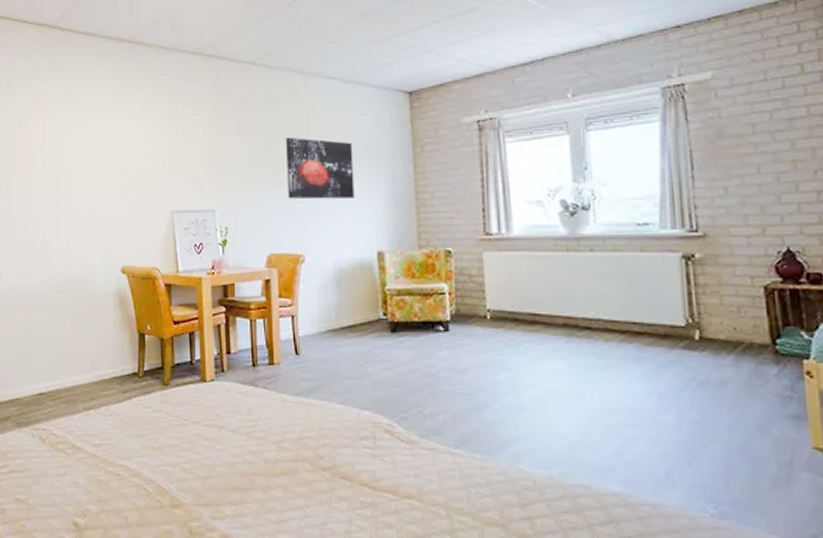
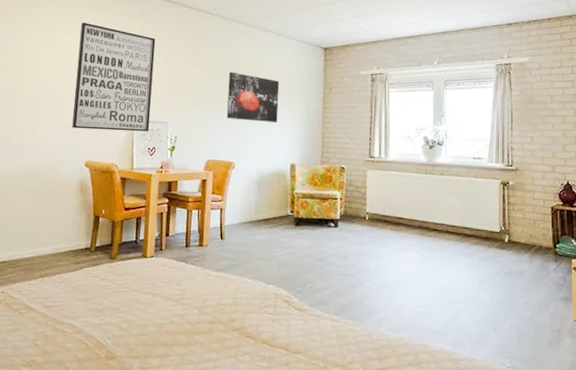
wall art: none [98,94,193,227] -> present [72,22,156,132]

